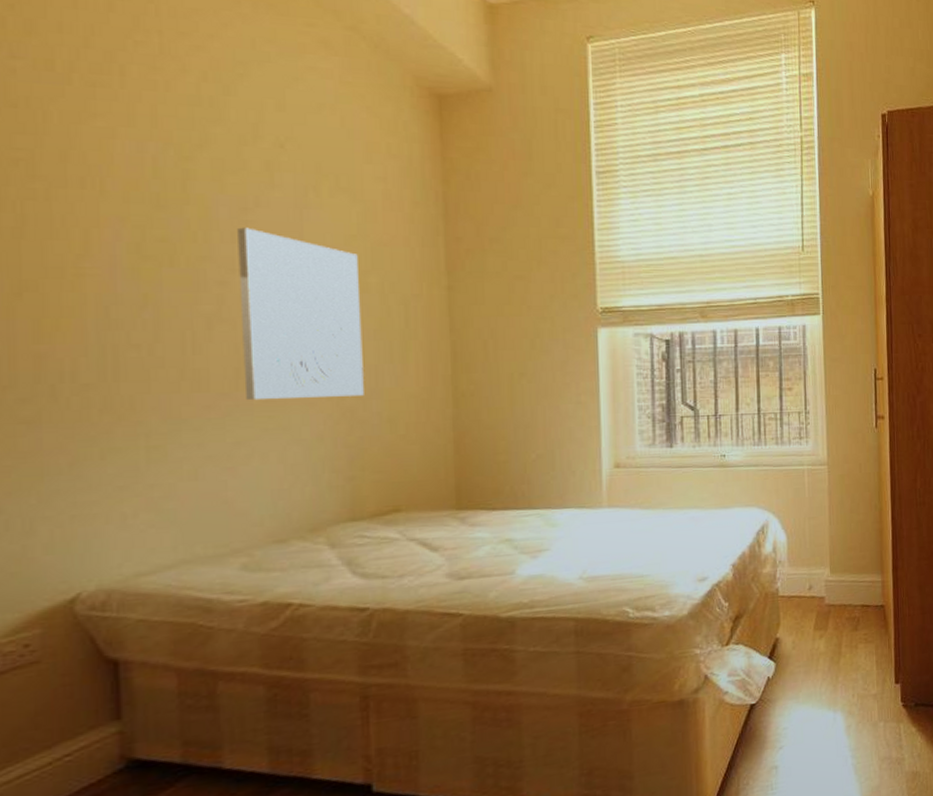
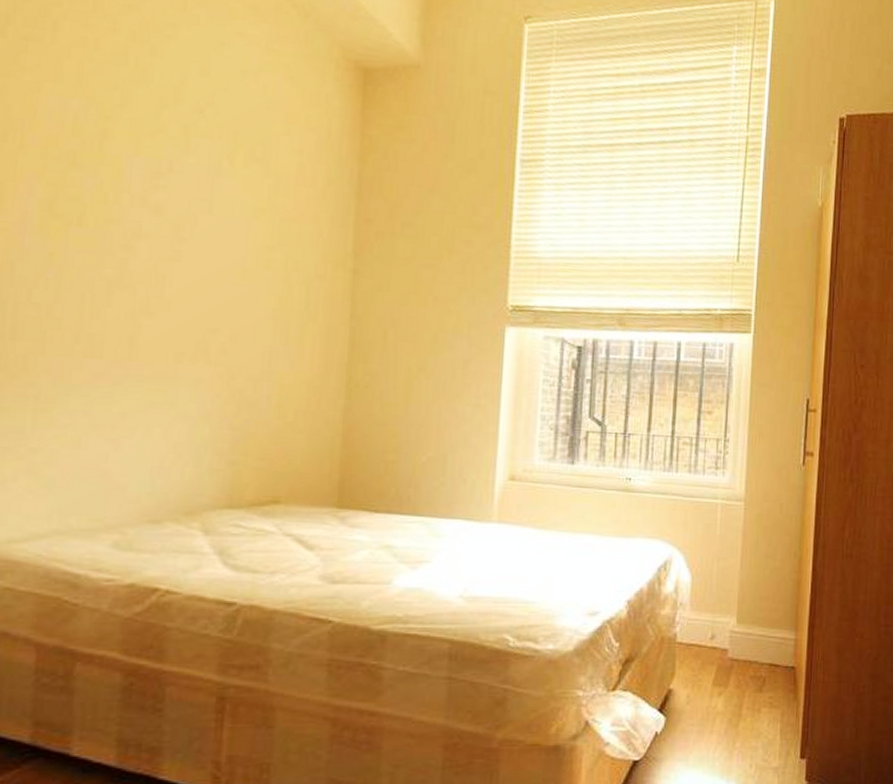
wall art: present [237,227,364,401] -> none [137,191,265,377]

